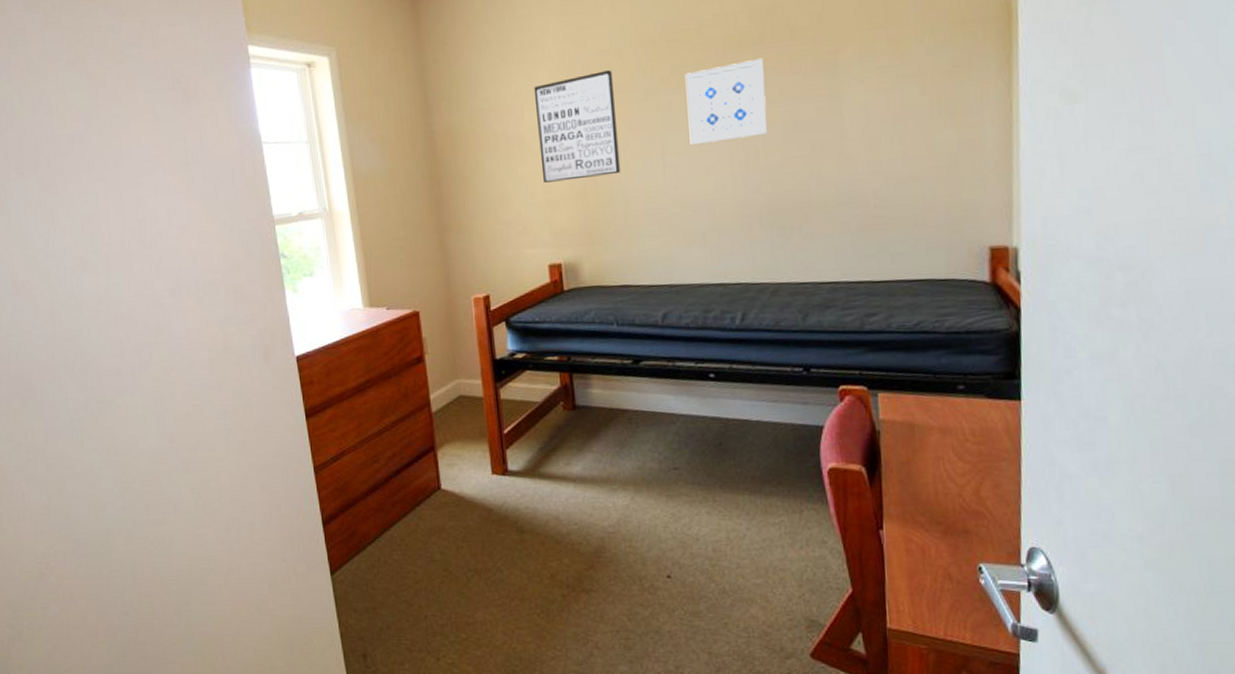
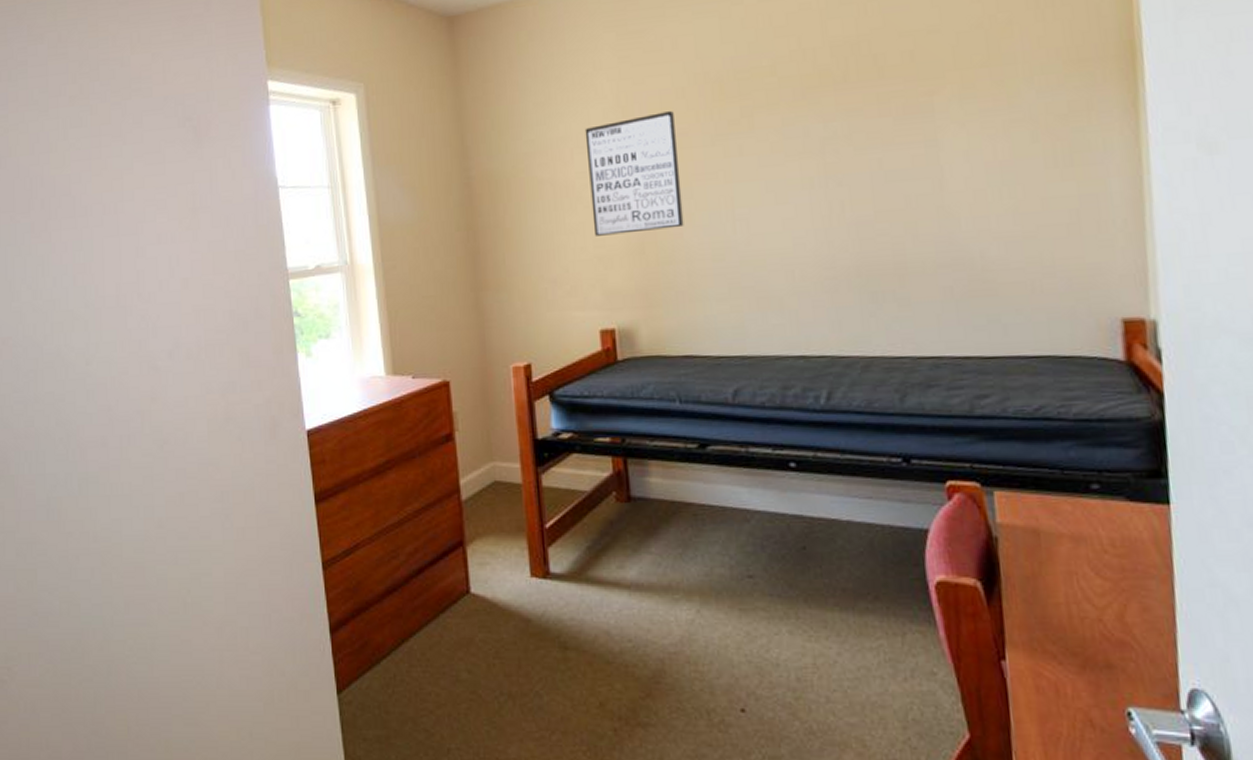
wall art: present [685,57,768,146] -> none [757,98,855,197]

